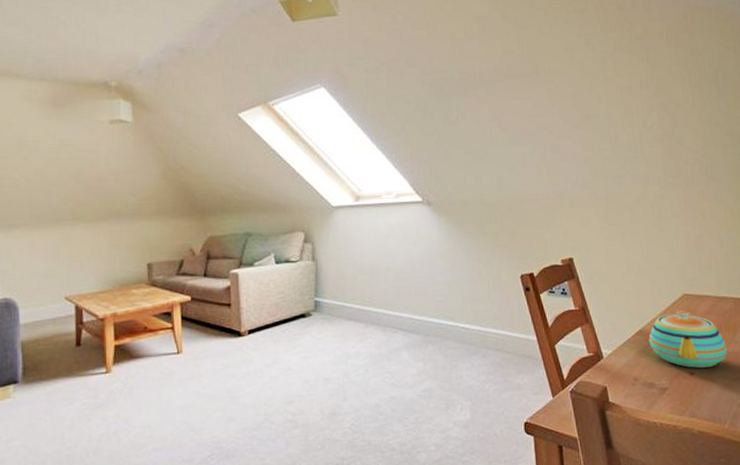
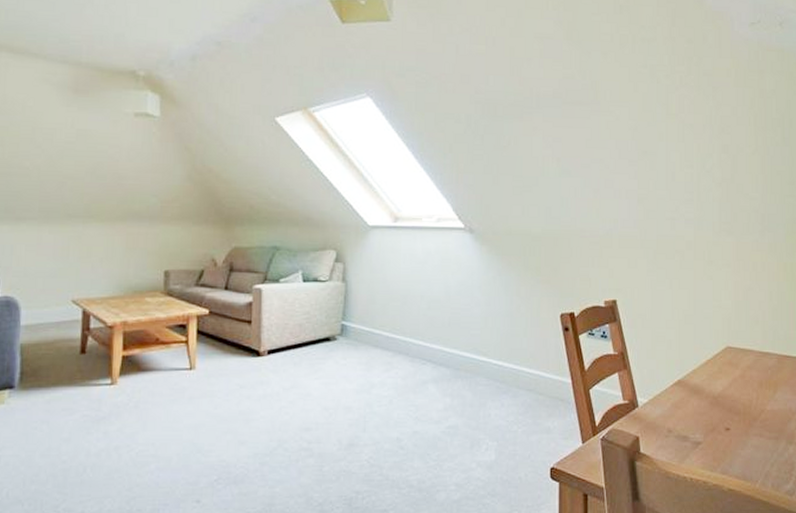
teapot: present [649,309,728,368] -> none [687,362,766,424]

